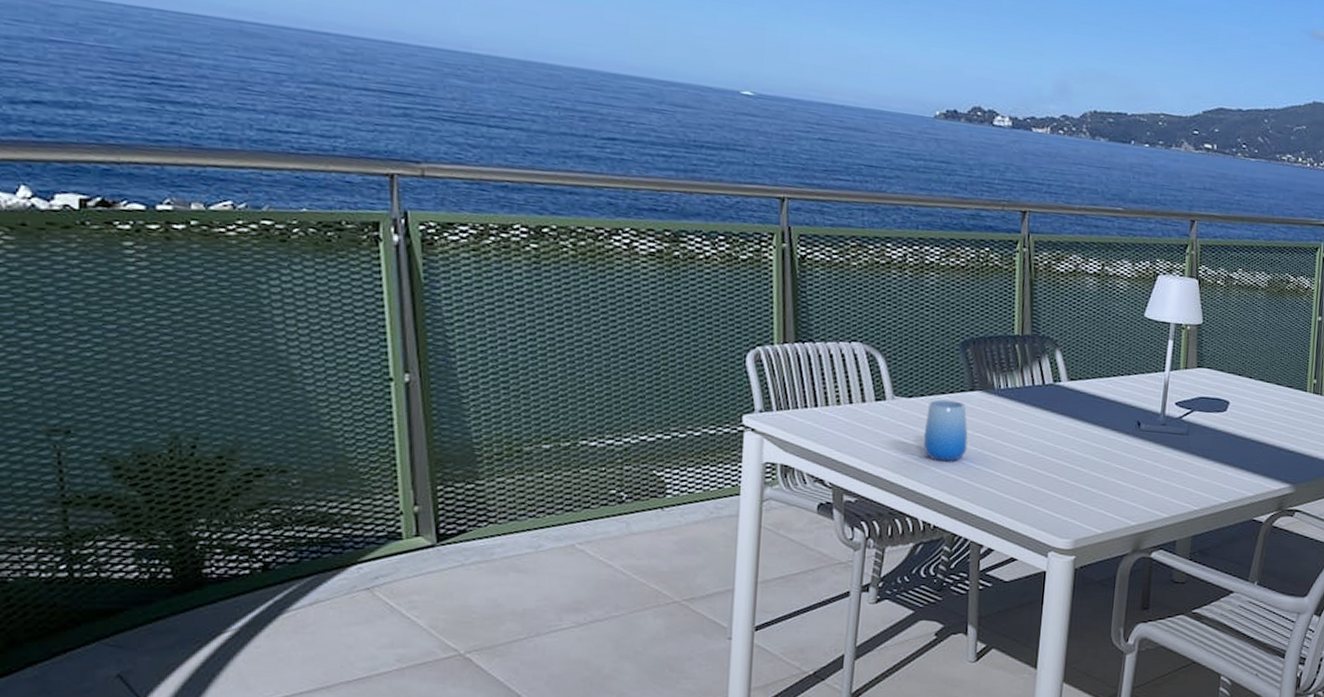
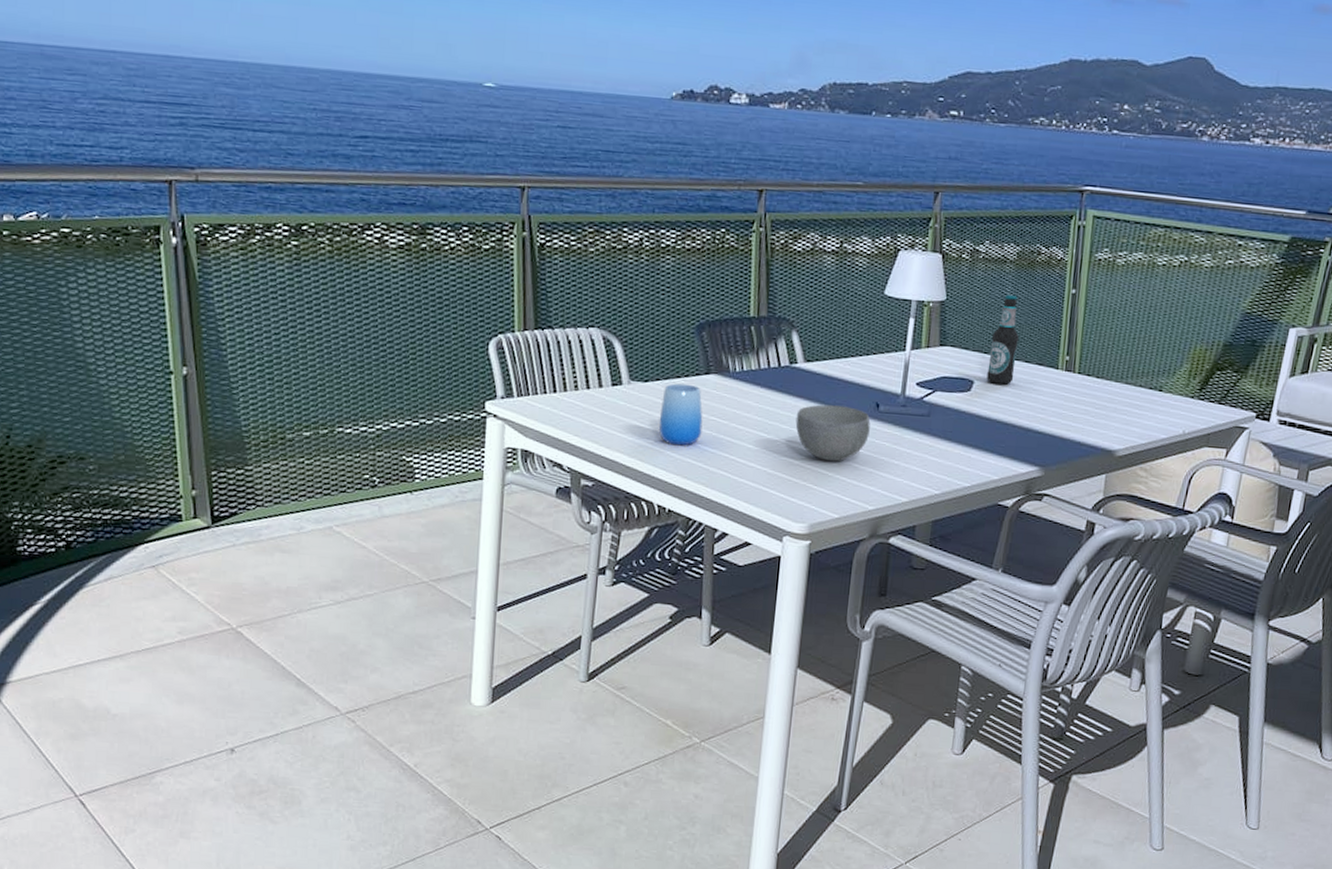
bowl: none [1059,422,1132,479] -> present [795,404,871,462]
bottle: none [1241,320,1271,406] -> present [986,295,1020,385]

